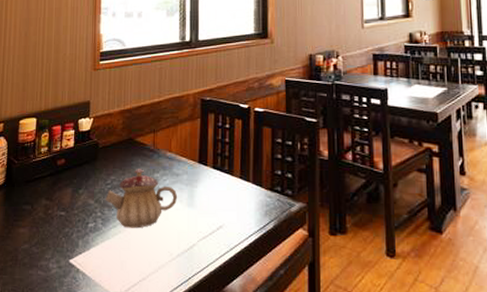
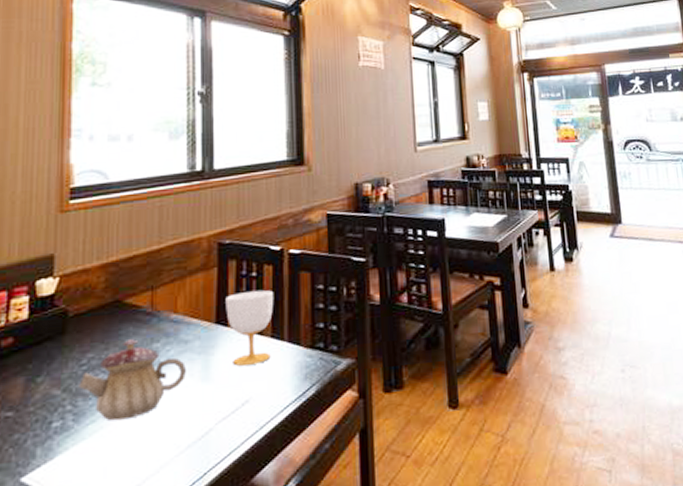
cup: none [206,139,243,198] -> present [225,290,274,366]

